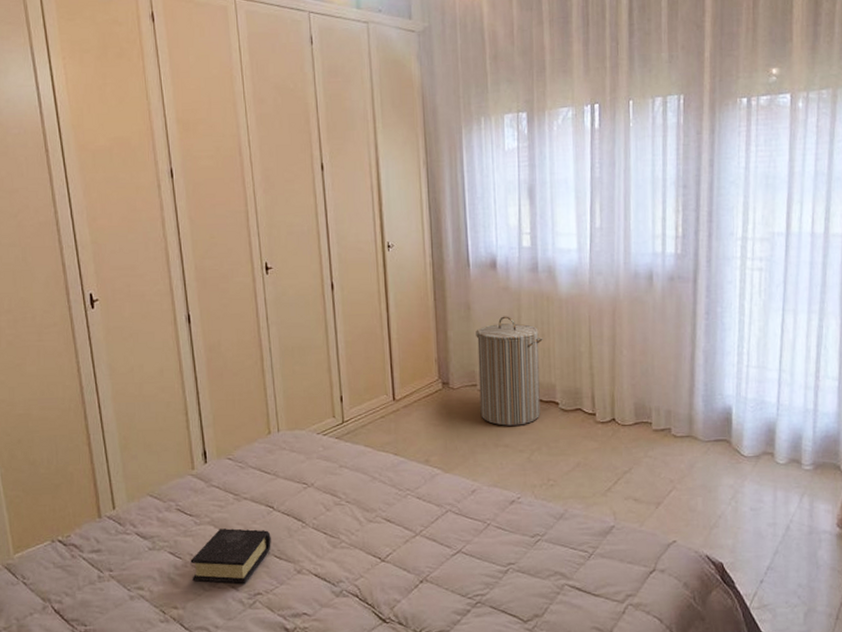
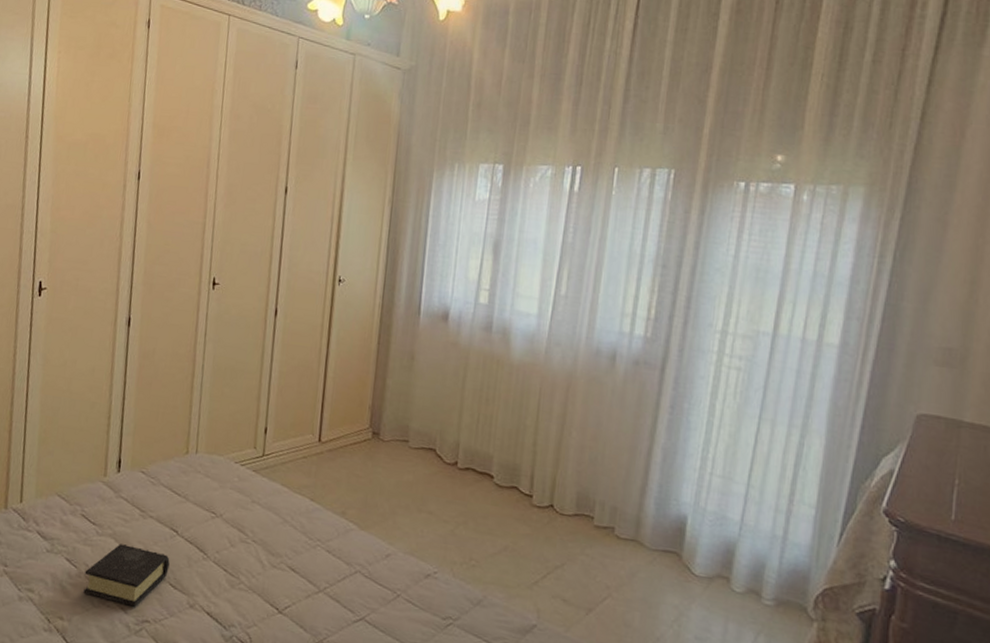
laundry hamper: present [476,316,543,426] -> none [407,372,487,494]

